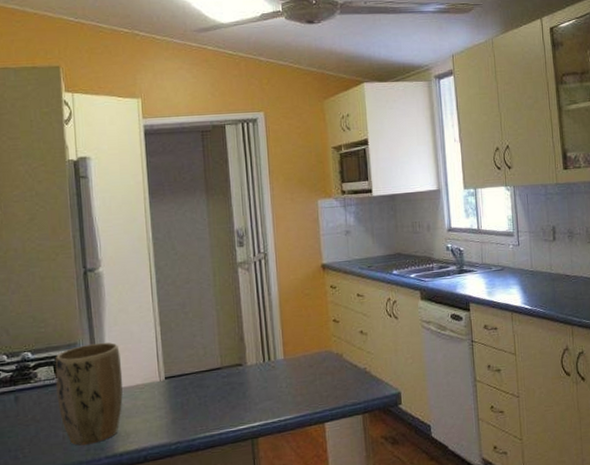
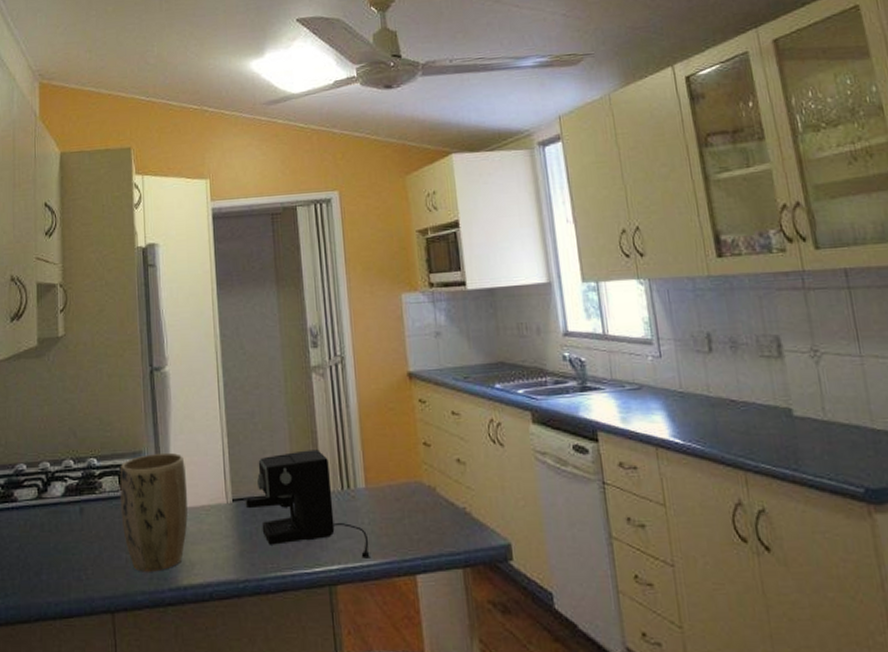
coffee maker: none [176,331,288,415] -> present [245,449,372,559]

